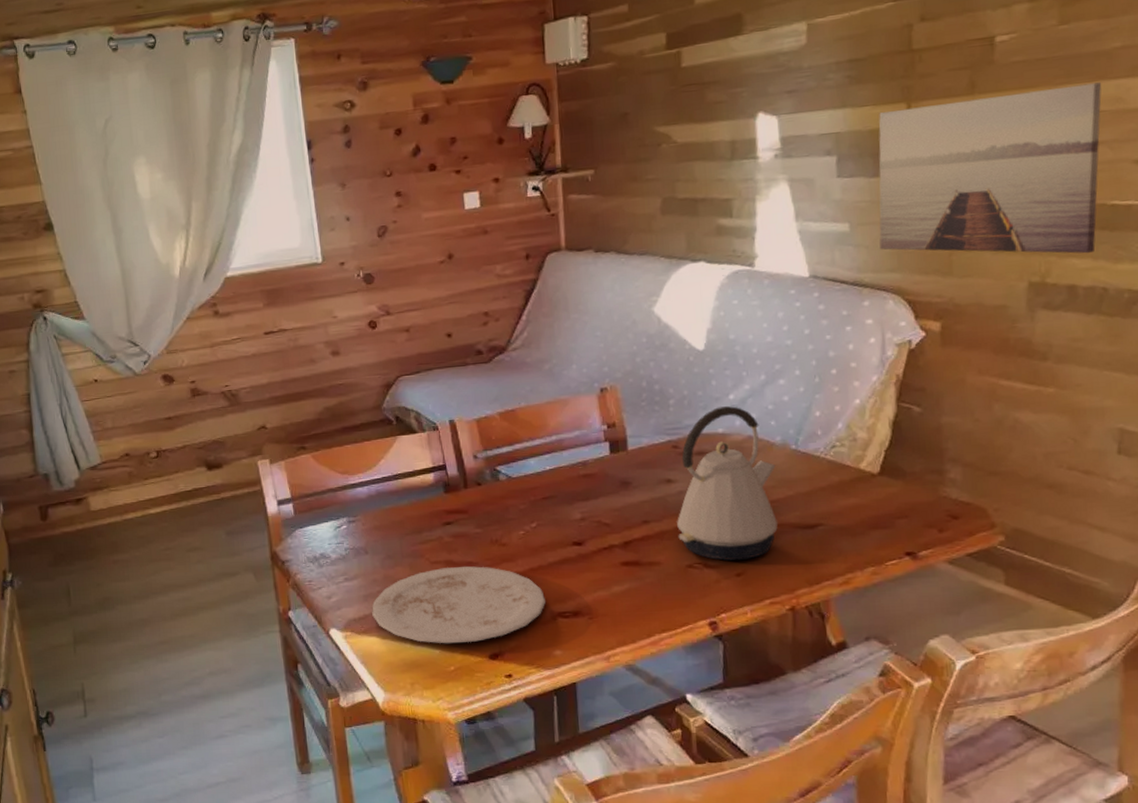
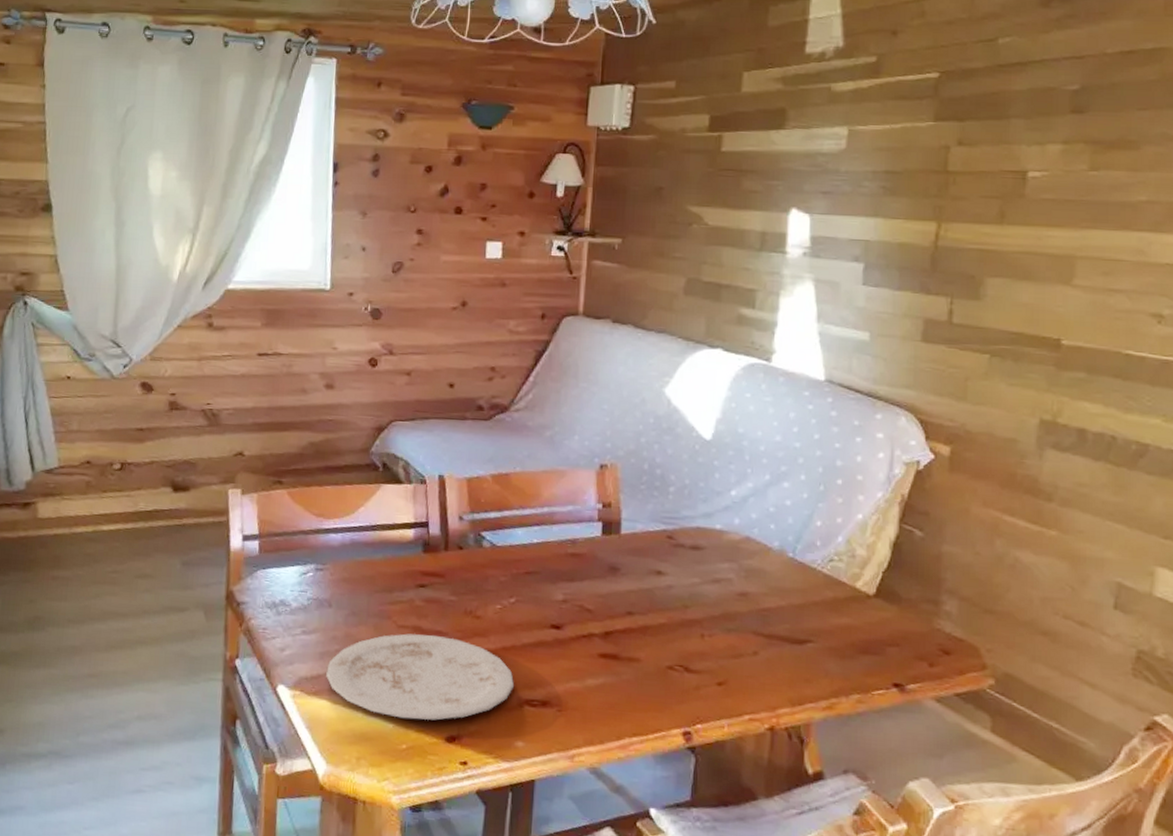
kettle: present [677,406,778,561] -> none [662,502,771,669]
wall art: present [878,82,1102,254] -> none [898,227,1126,399]

